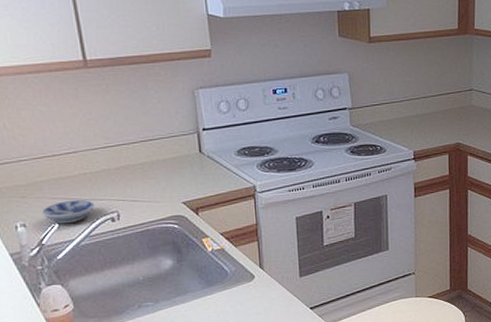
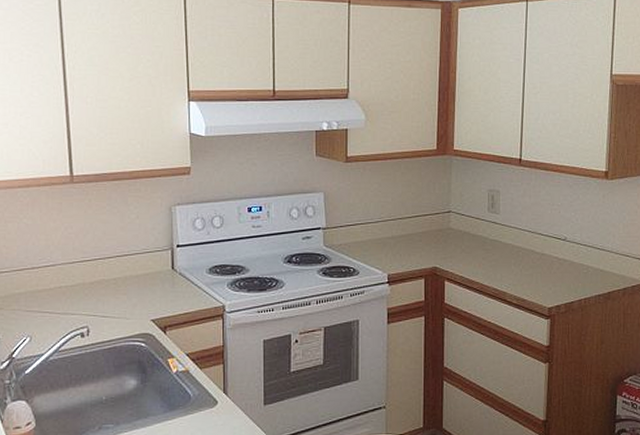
bowl: present [42,199,95,224] -> none [16,313,67,338]

